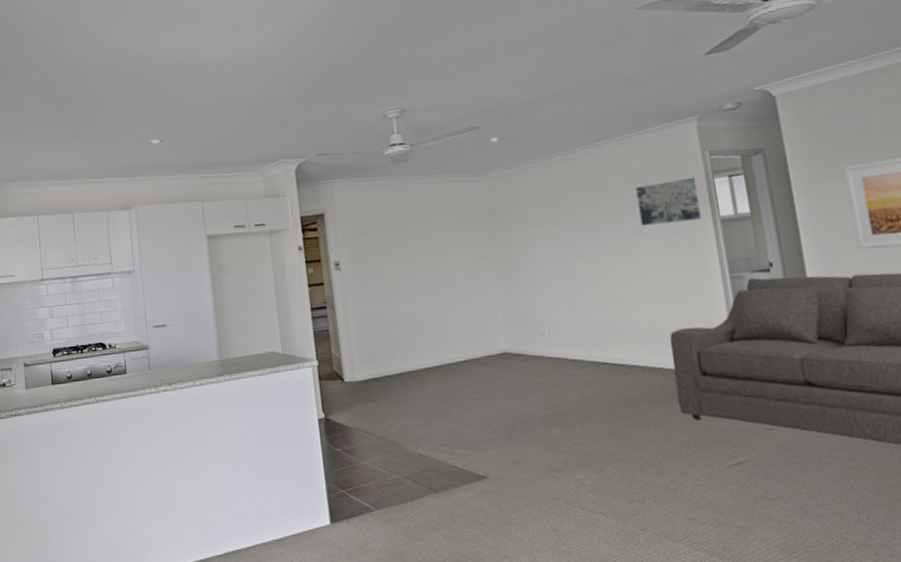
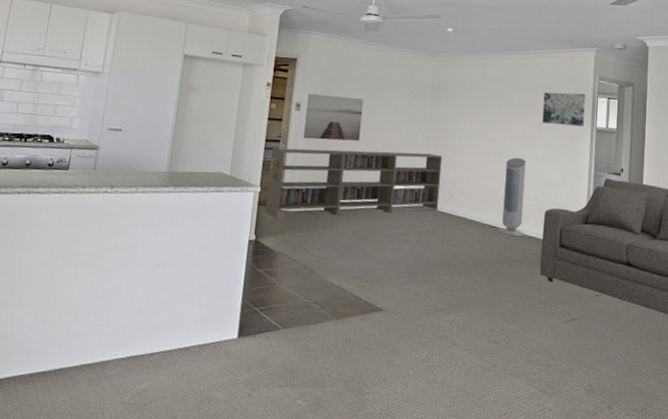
bookcase: none [320,289,528,391] -> present [265,147,443,217]
wall art: none [345,243,416,299] -> present [303,93,364,142]
air purifier: none [603,274,650,371] -> present [497,157,526,237]

